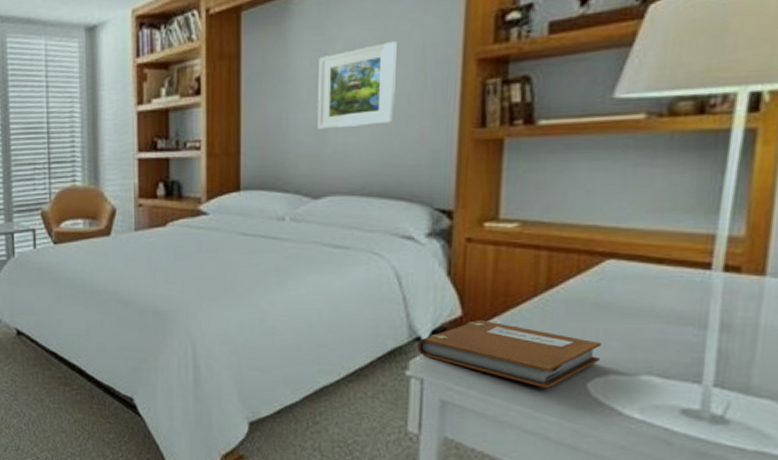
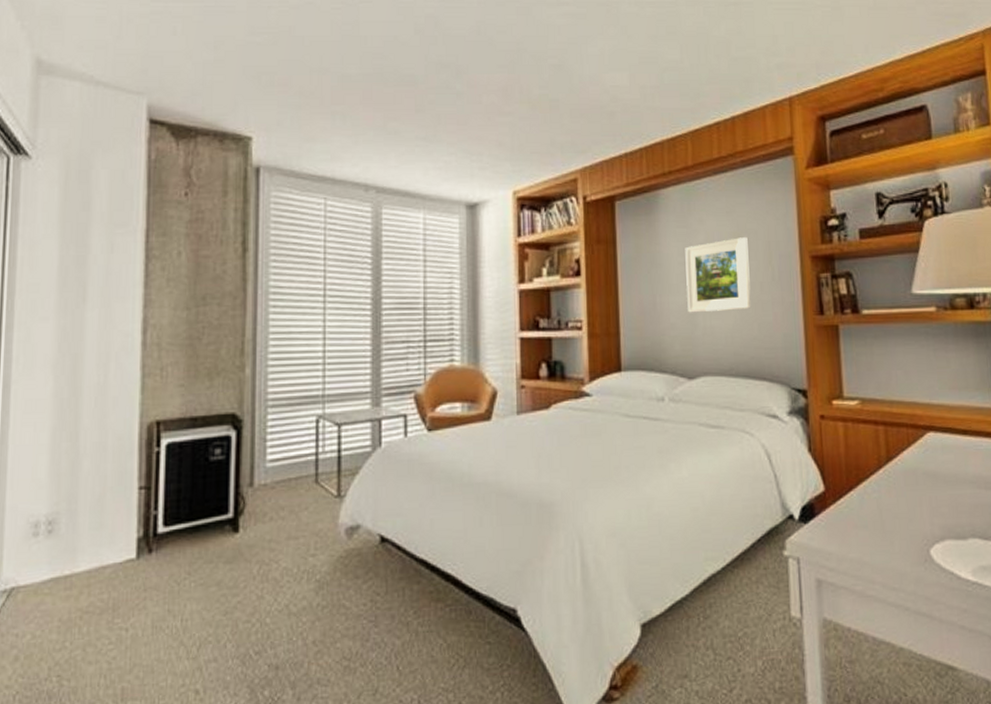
notebook: present [418,319,602,389] -> none [791,493,936,559]

